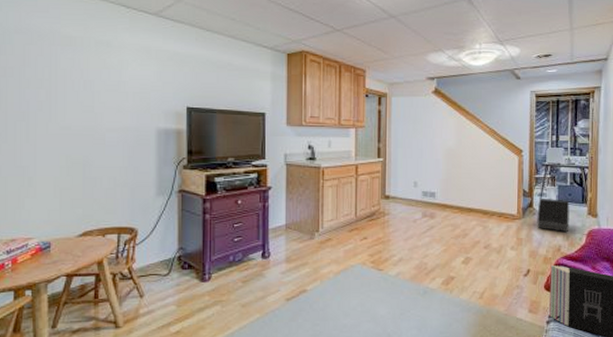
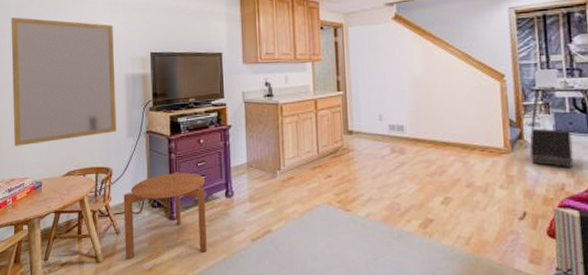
home mirror: none [14,54,145,202] -> present [11,17,117,146]
side table: none [149,233,242,323] -> present [123,172,207,259]

